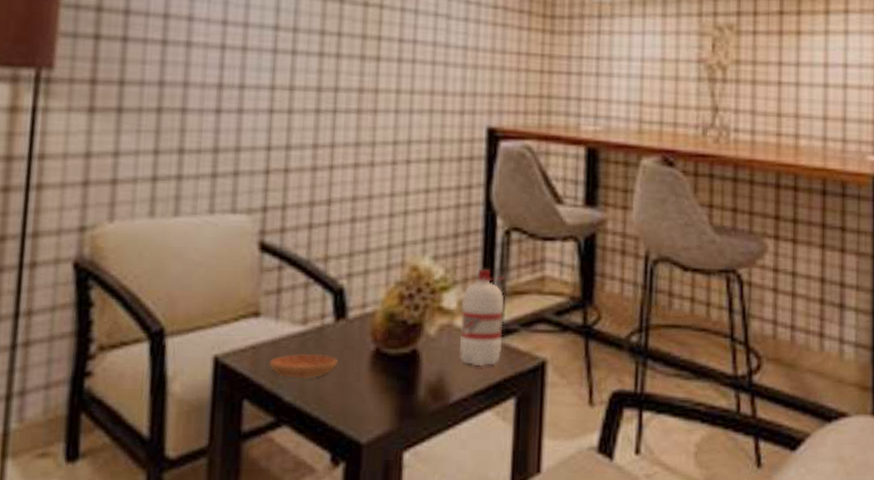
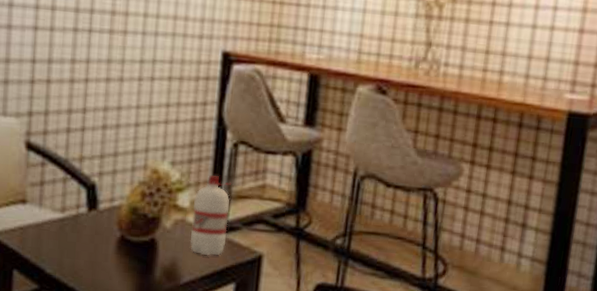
saucer: present [270,353,338,379] -> none [34,235,90,256]

